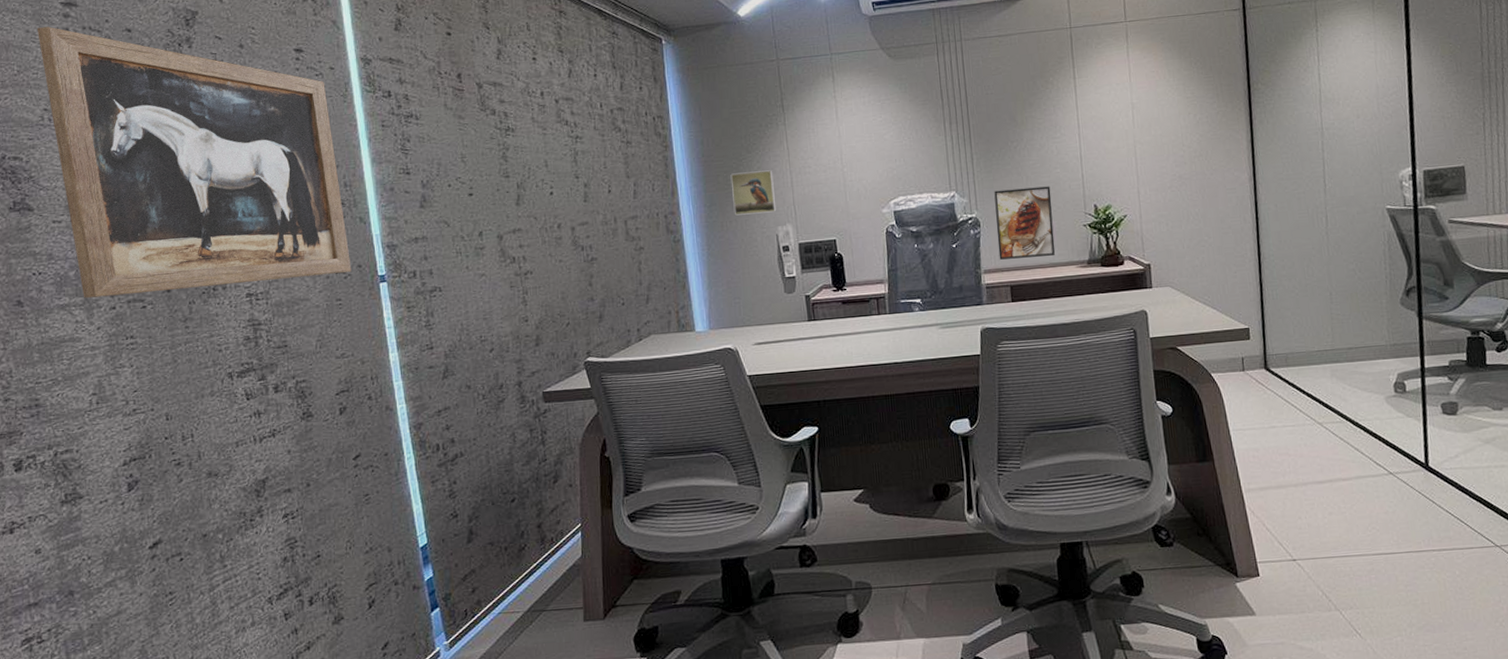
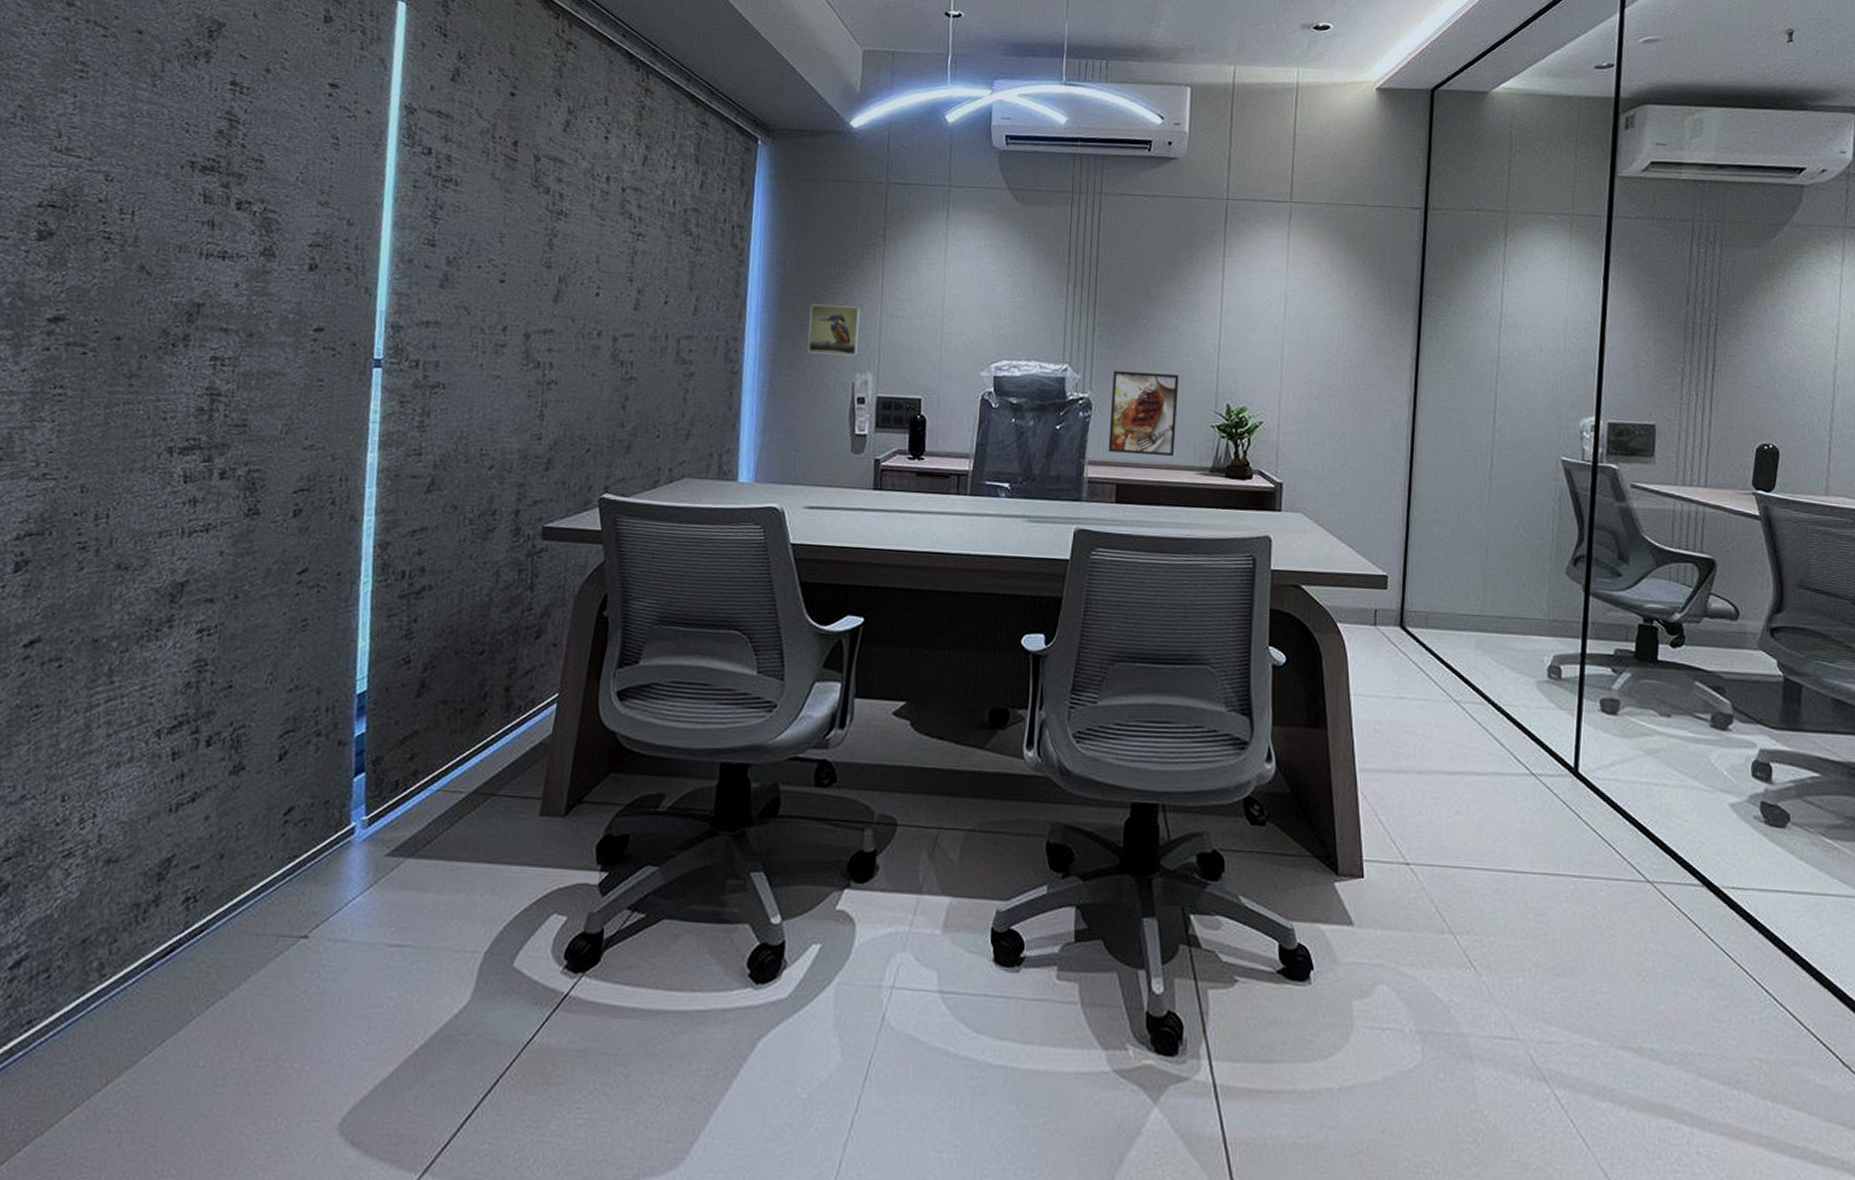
wall art: present [37,26,352,298] -> none [14,12,357,350]

